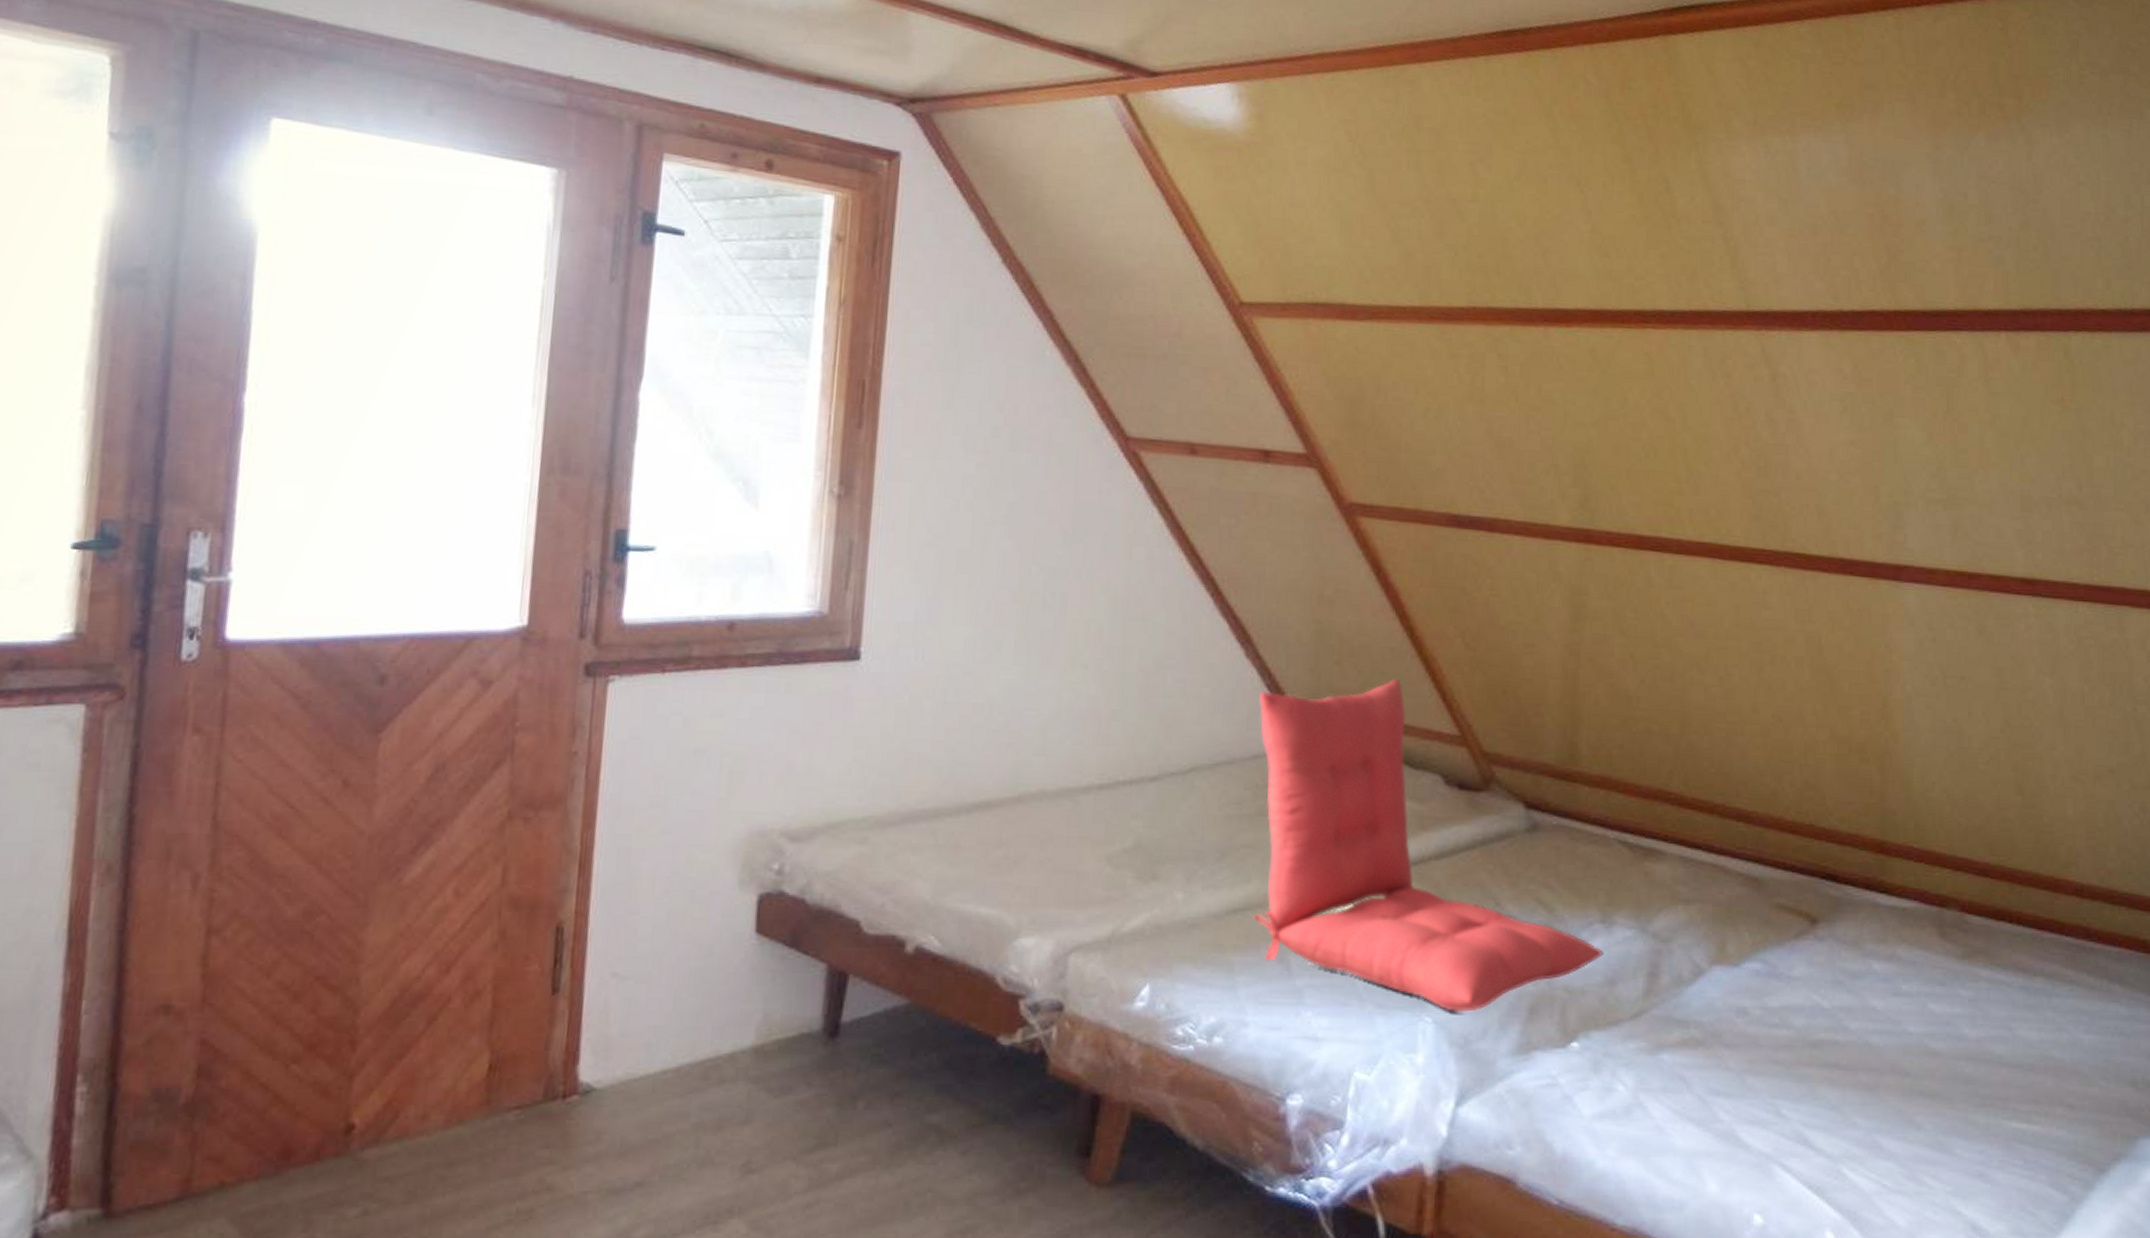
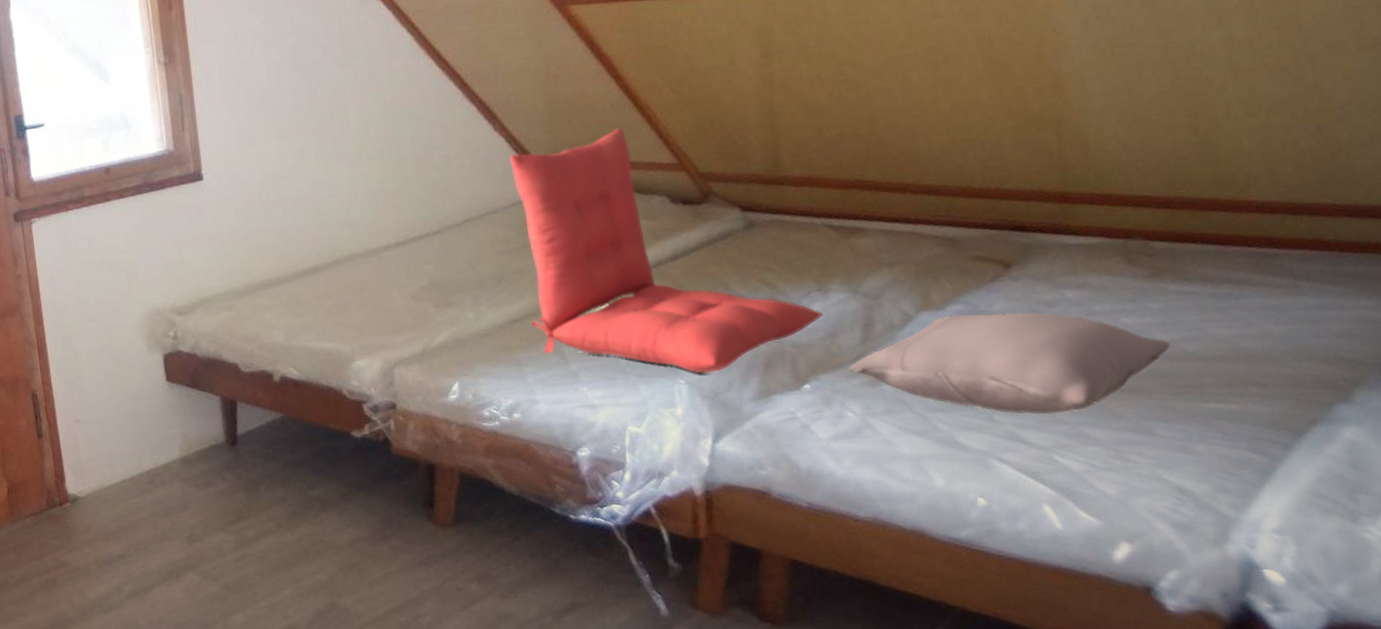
pillow: none [1625,974,1978,1115] -> present [848,311,1171,415]

